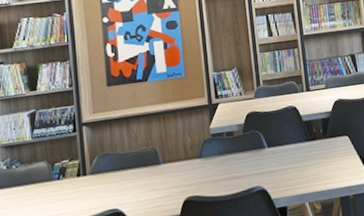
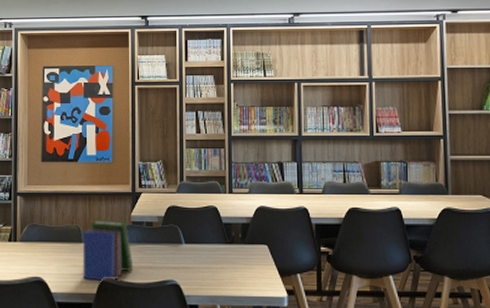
book: none [160,134,218,202] -> present [83,218,134,282]

